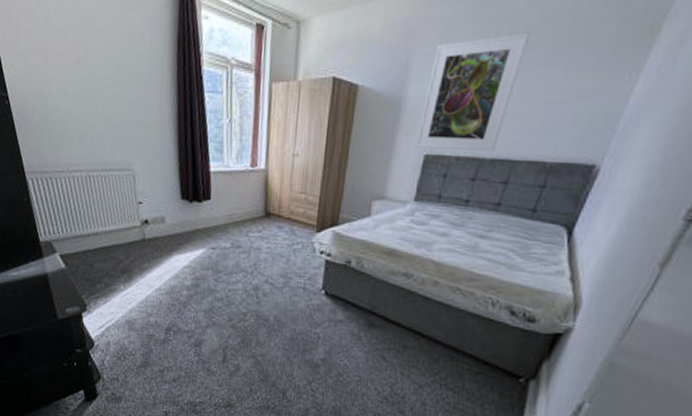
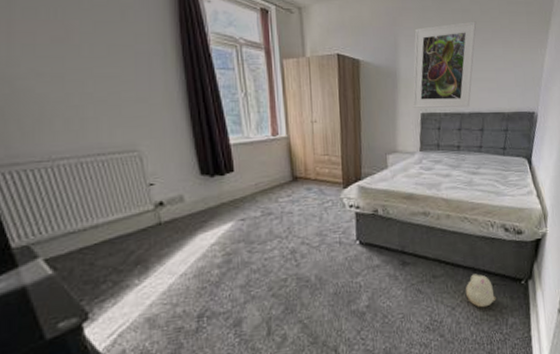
plush toy: none [439,355,480,397] -> present [465,274,496,308]

